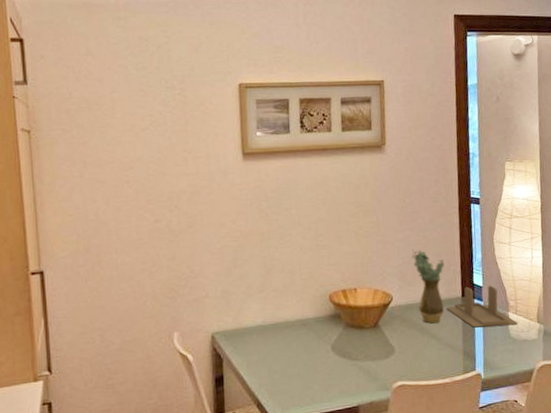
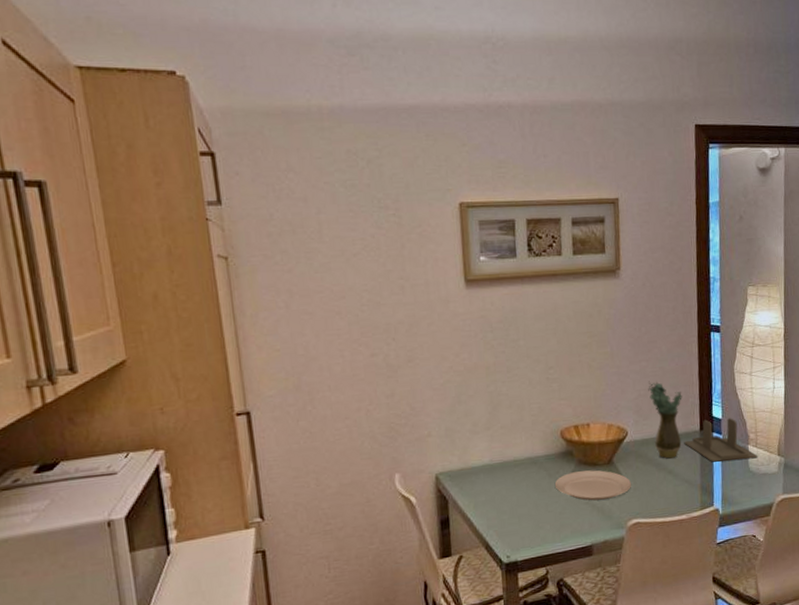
plate: none [323,332,397,363] -> present [554,470,632,501]

